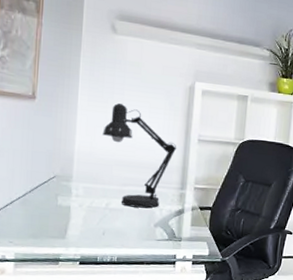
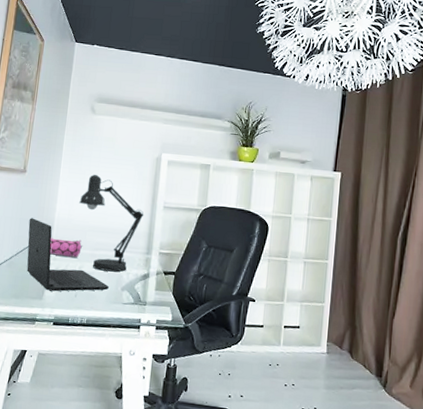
laptop: none [43,150,140,230] -> present [26,218,109,292]
pencil case: none [70,173,109,194] -> present [49,238,83,258]

